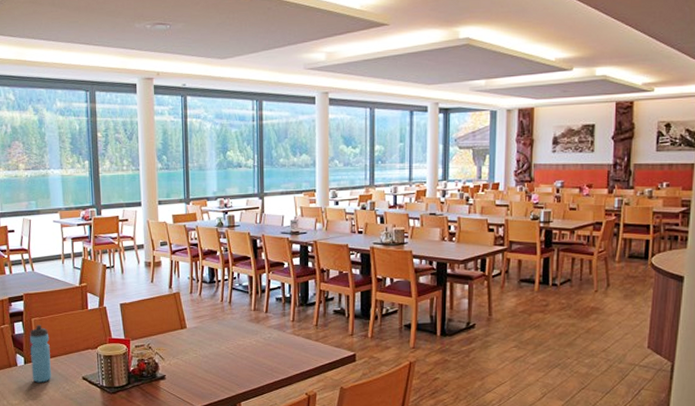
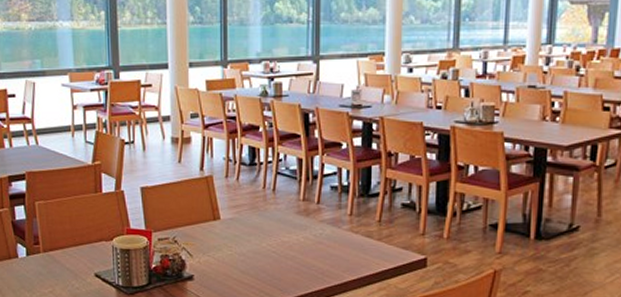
water bottle: present [30,325,51,383] -> none [33,210,58,279]

